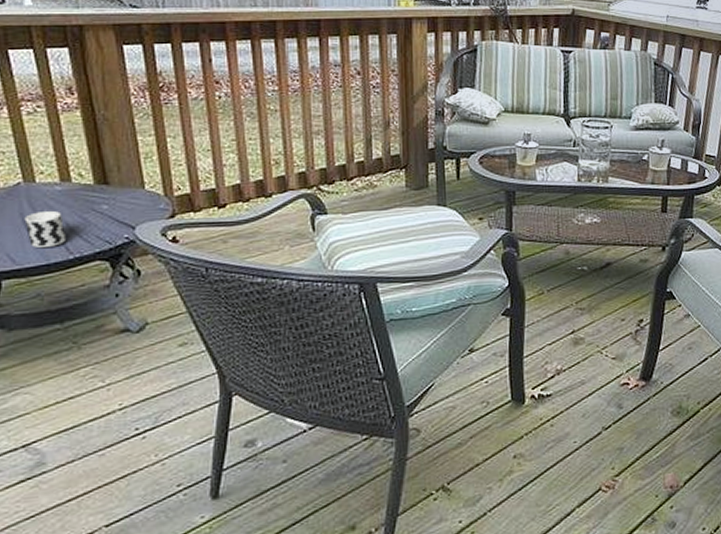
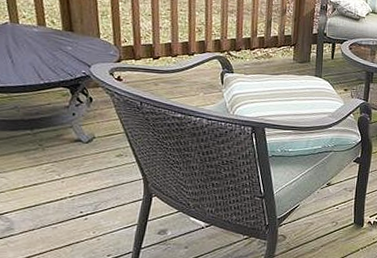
cup: present [24,210,66,247] -> none [9,45,39,73]

